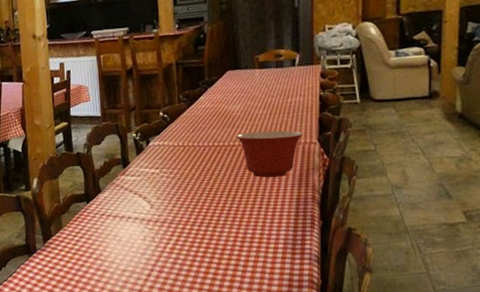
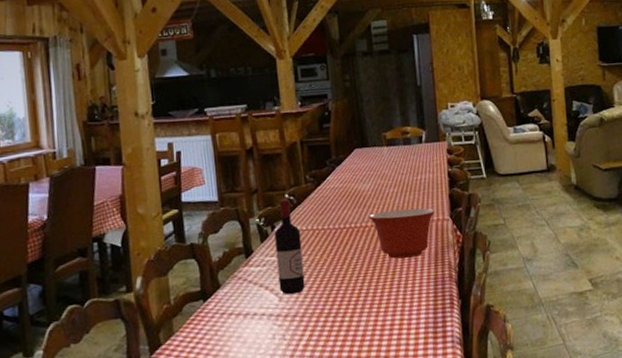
wine bottle: none [149,116,174,203] -> present [274,199,305,295]

